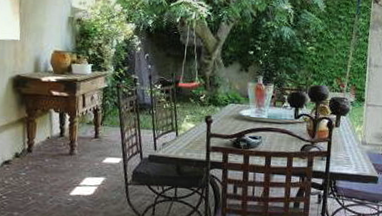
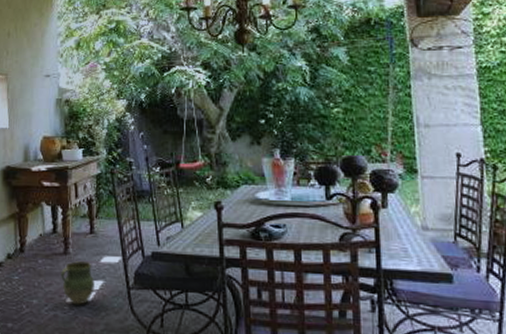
ceramic jug: none [66,161,97,198] -> present [61,261,95,305]

